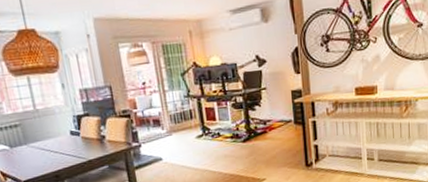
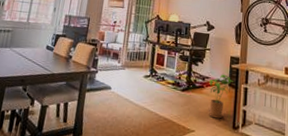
house plant: none [272,112,300,161] -> present [209,74,234,119]

